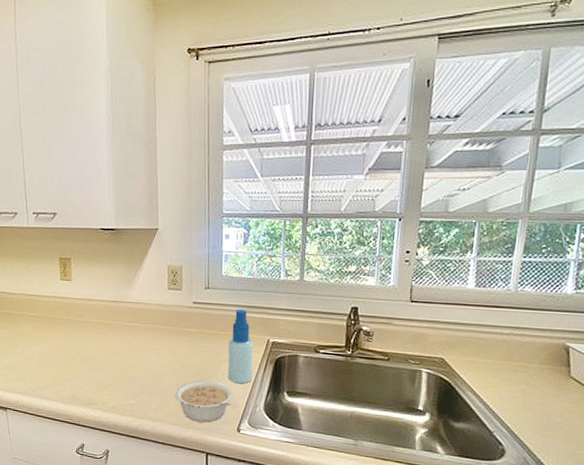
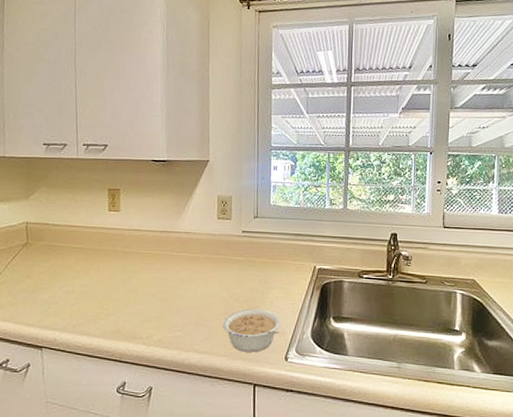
spray bottle: present [227,310,254,384] -> none [275,238,301,311]

